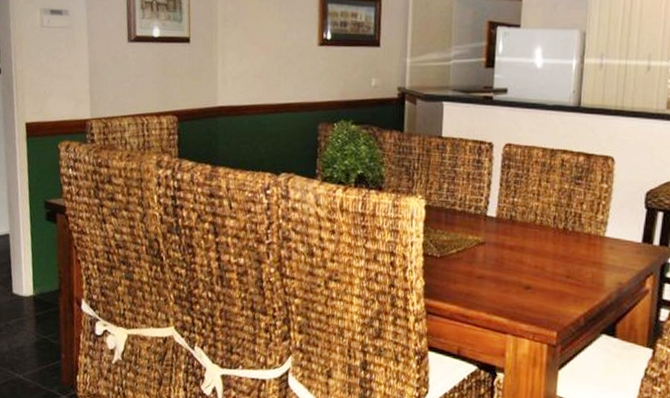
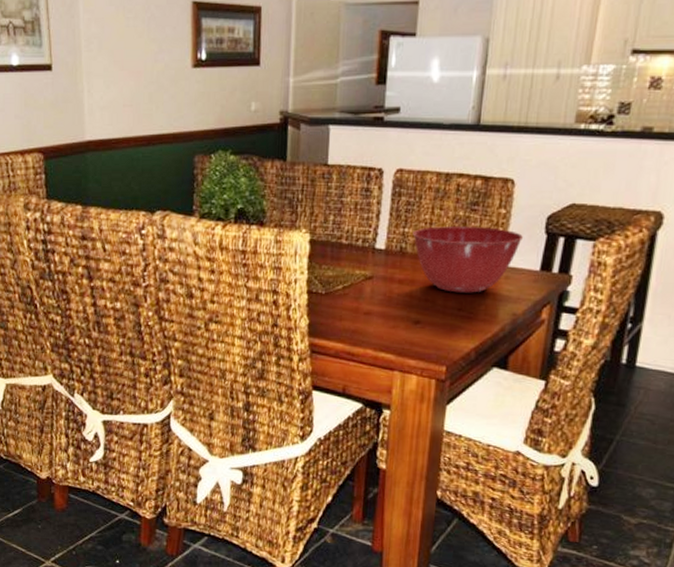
mixing bowl: none [522,197,624,262] -> present [412,225,523,293]

